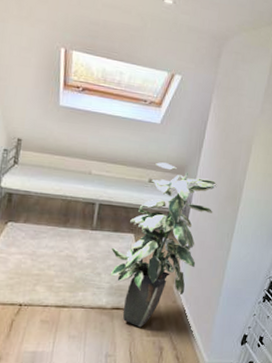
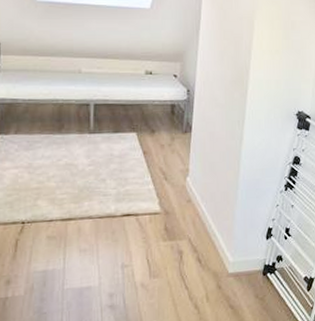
indoor plant: present [110,162,218,328] -> none [113,51,222,233]

